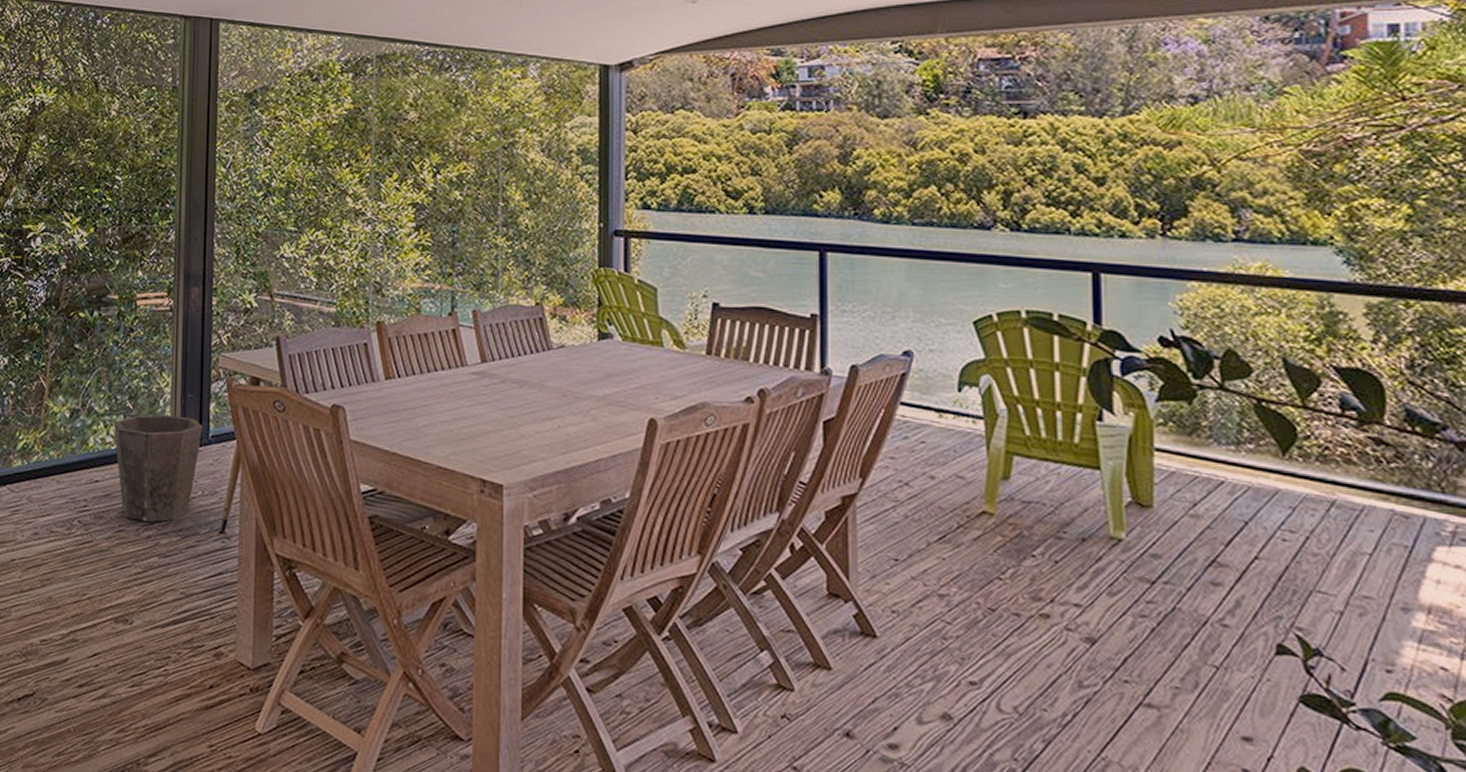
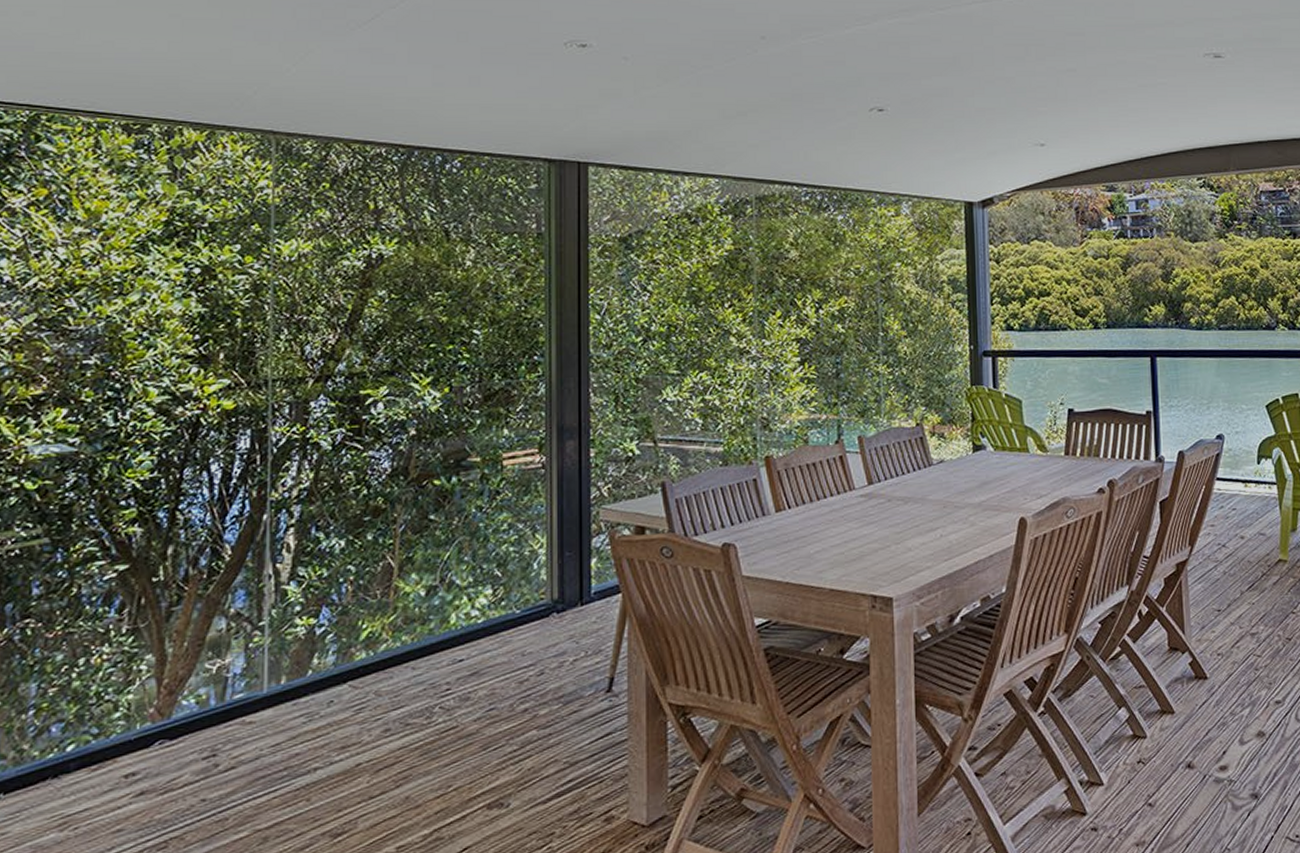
waste bin: present [113,414,203,522] -> none [479,577,583,695]

